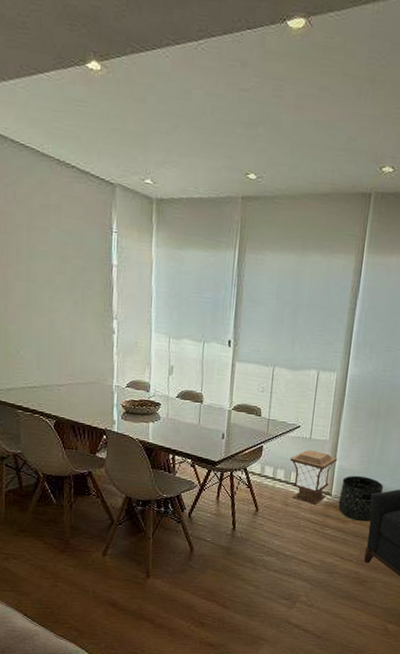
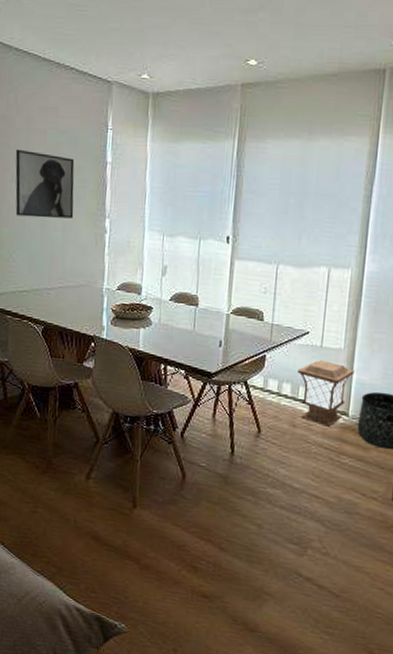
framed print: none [17,246,81,319] -> present [15,149,75,219]

